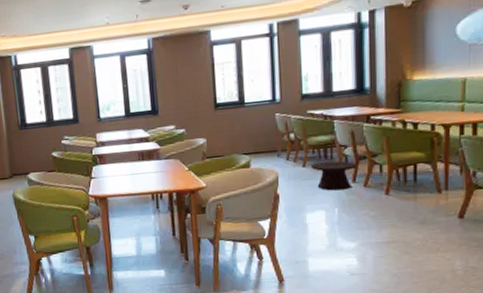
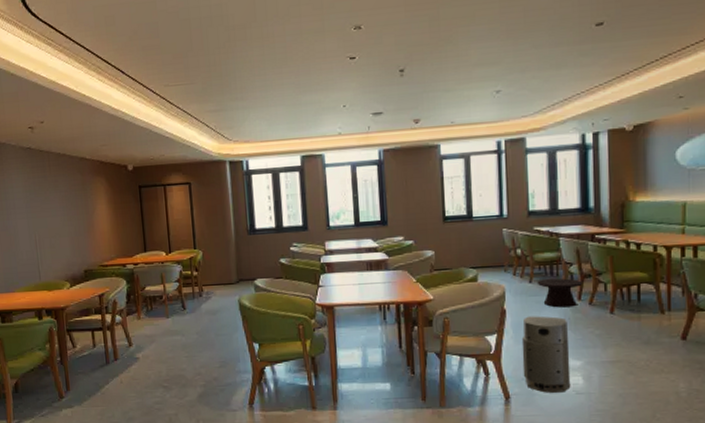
air purifier: none [295,199,345,275] -> present [521,316,571,393]

